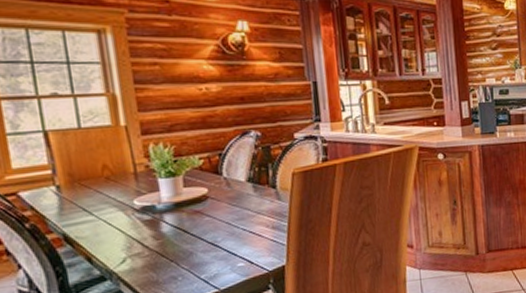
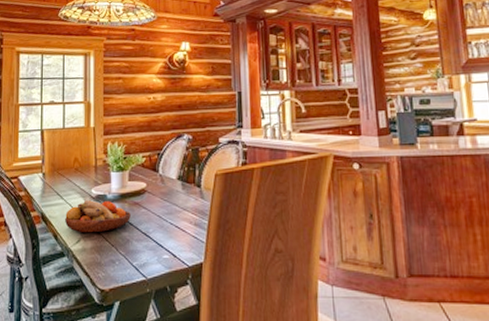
fruit bowl: none [99,212,192,252] -> present [65,200,131,232]

